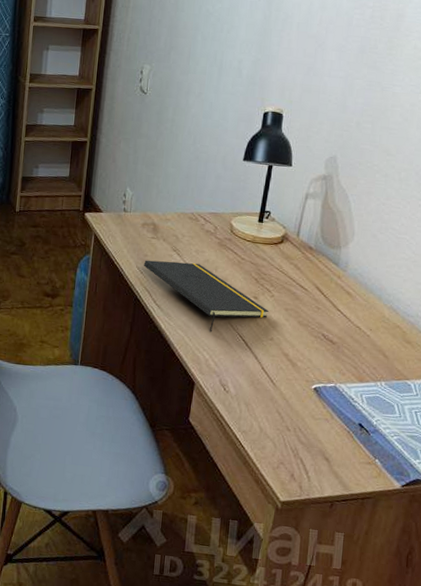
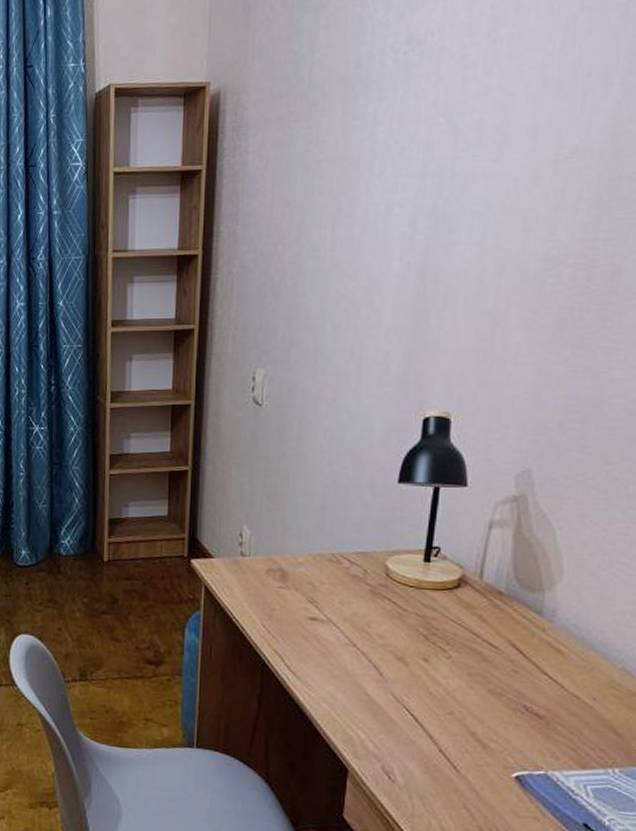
notepad: present [144,260,269,333] -> none [271,615,445,706]

